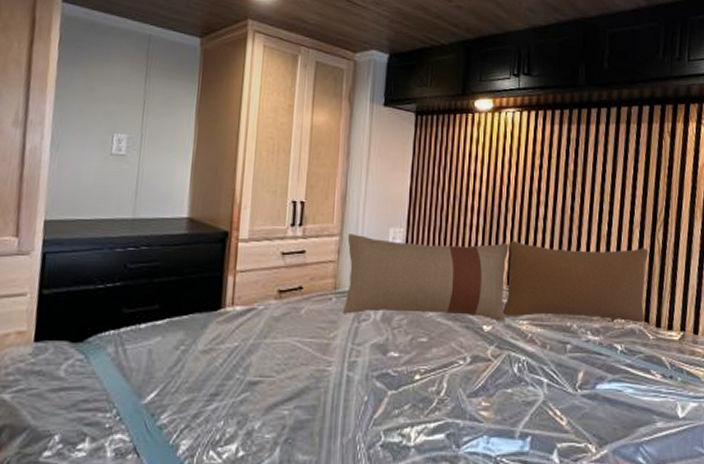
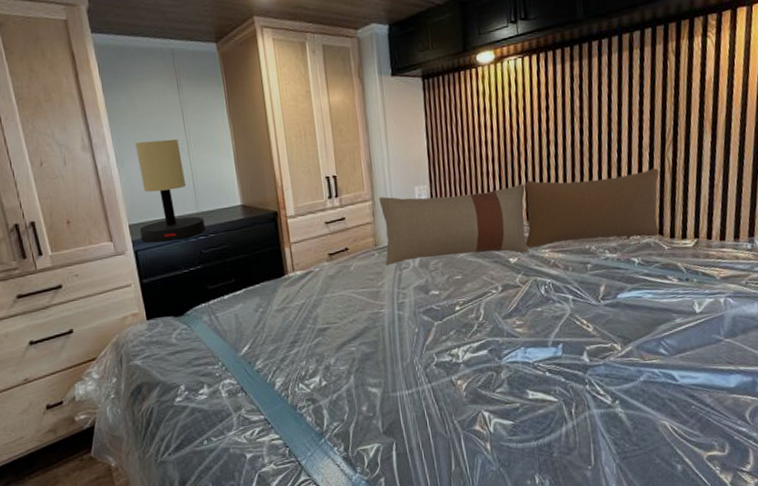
table lamp: none [55,126,139,247] -> present [135,139,205,243]

